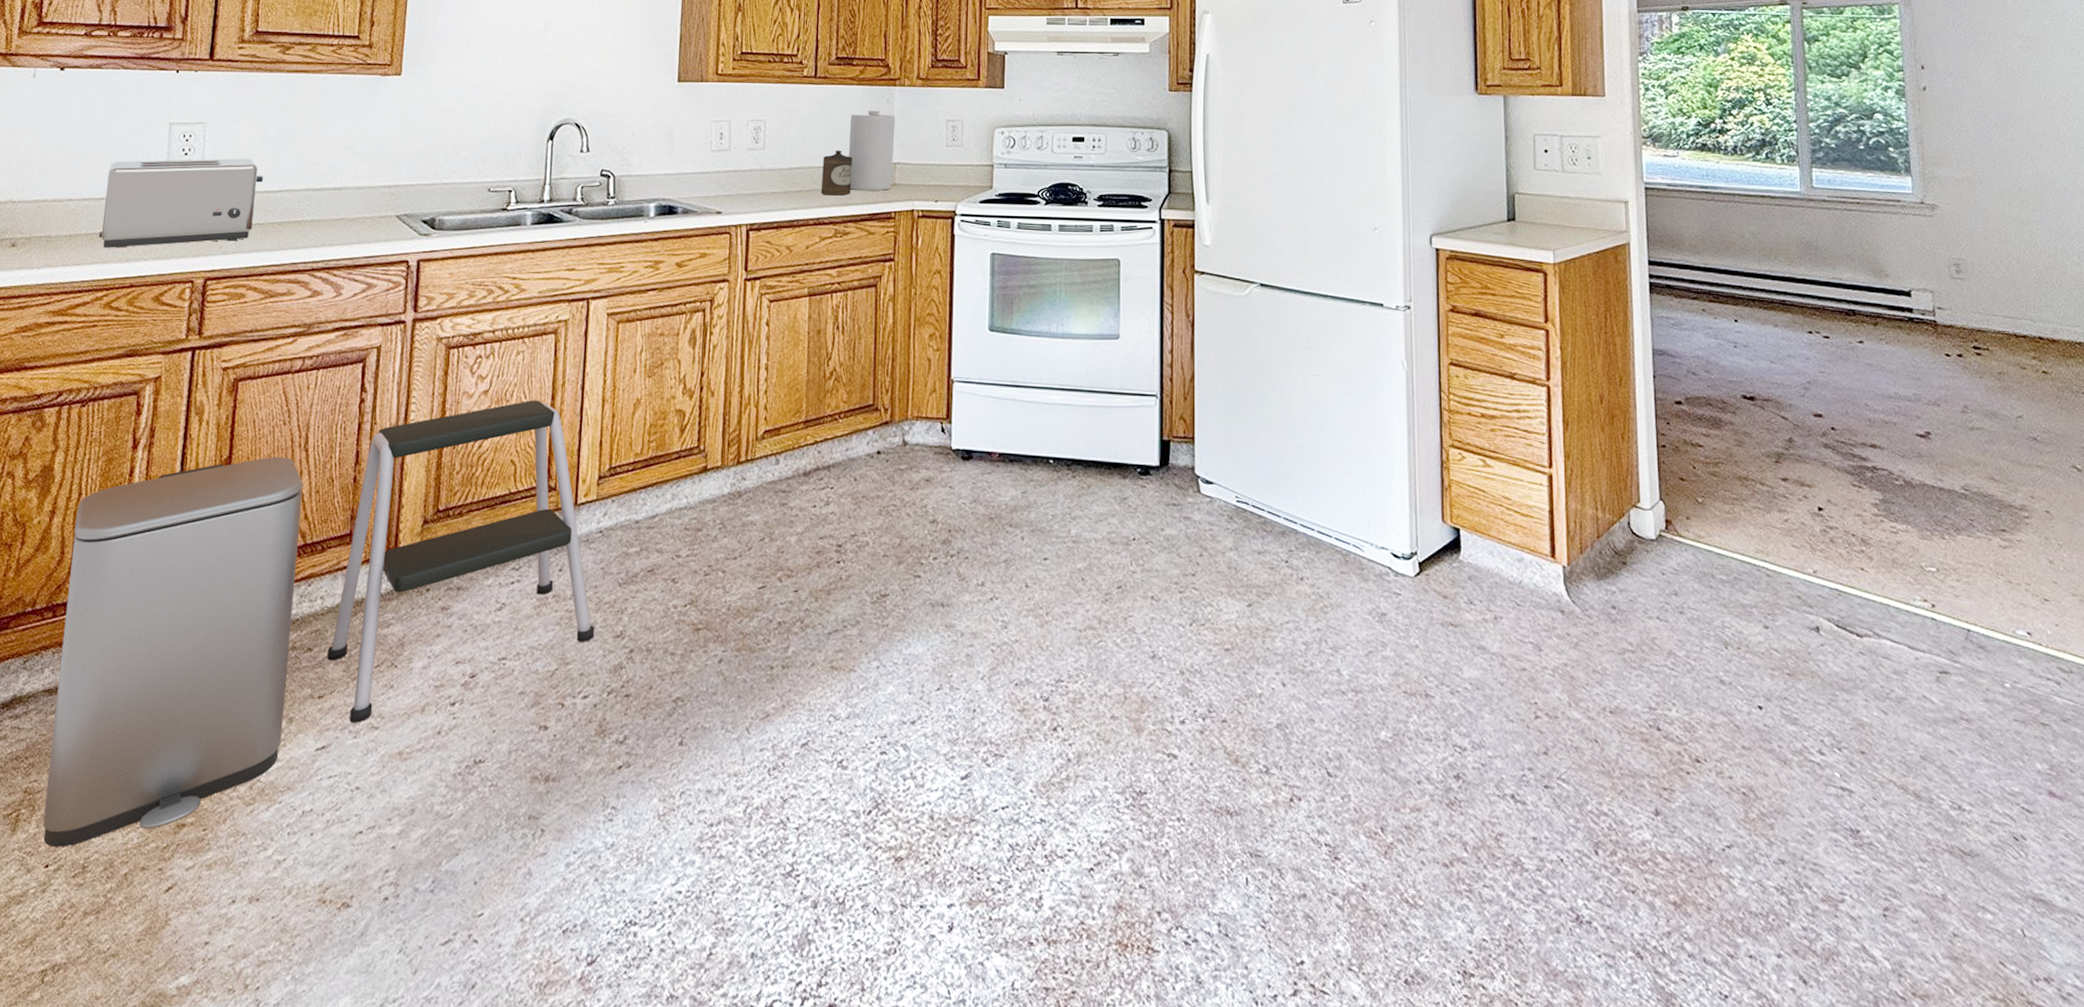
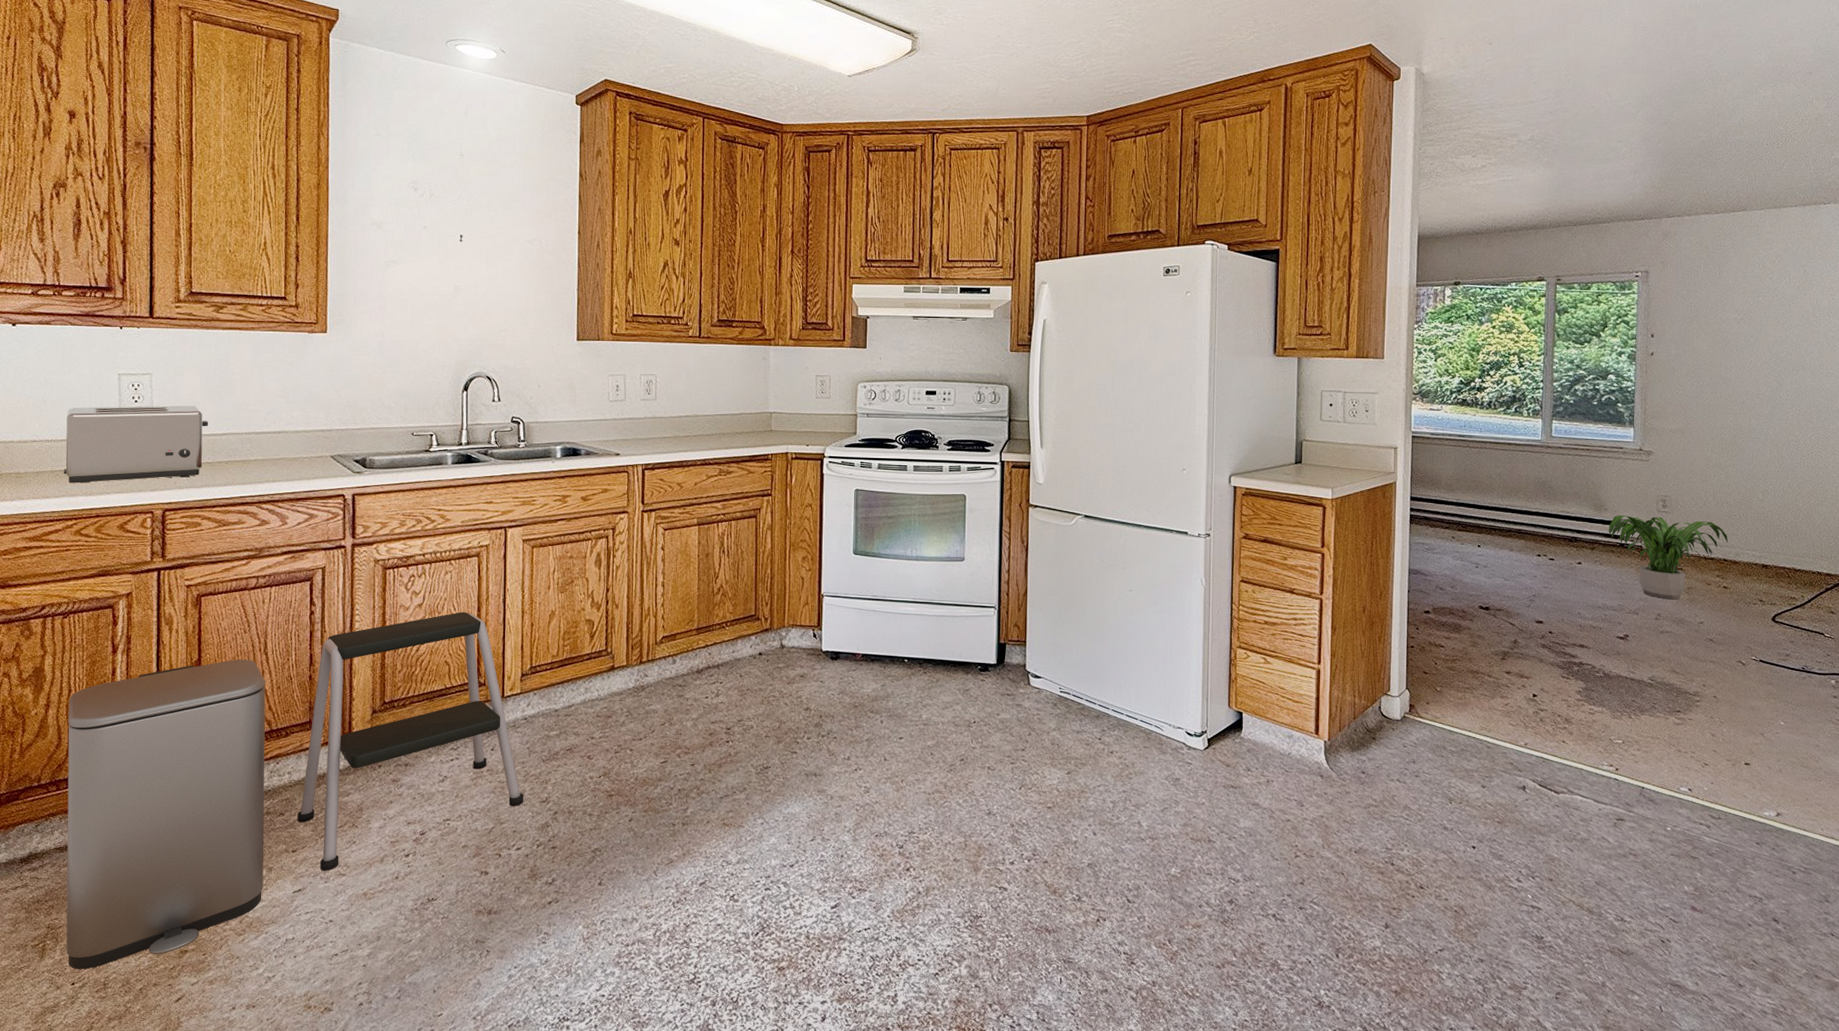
canister: present [820,150,853,196] -> none [706,401,734,440]
paper towel holder: present [848,110,895,191] -> none [730,366,771,437]
potted plant: none [1893,282,2043,388] -> present [1609,514,1729,600]

